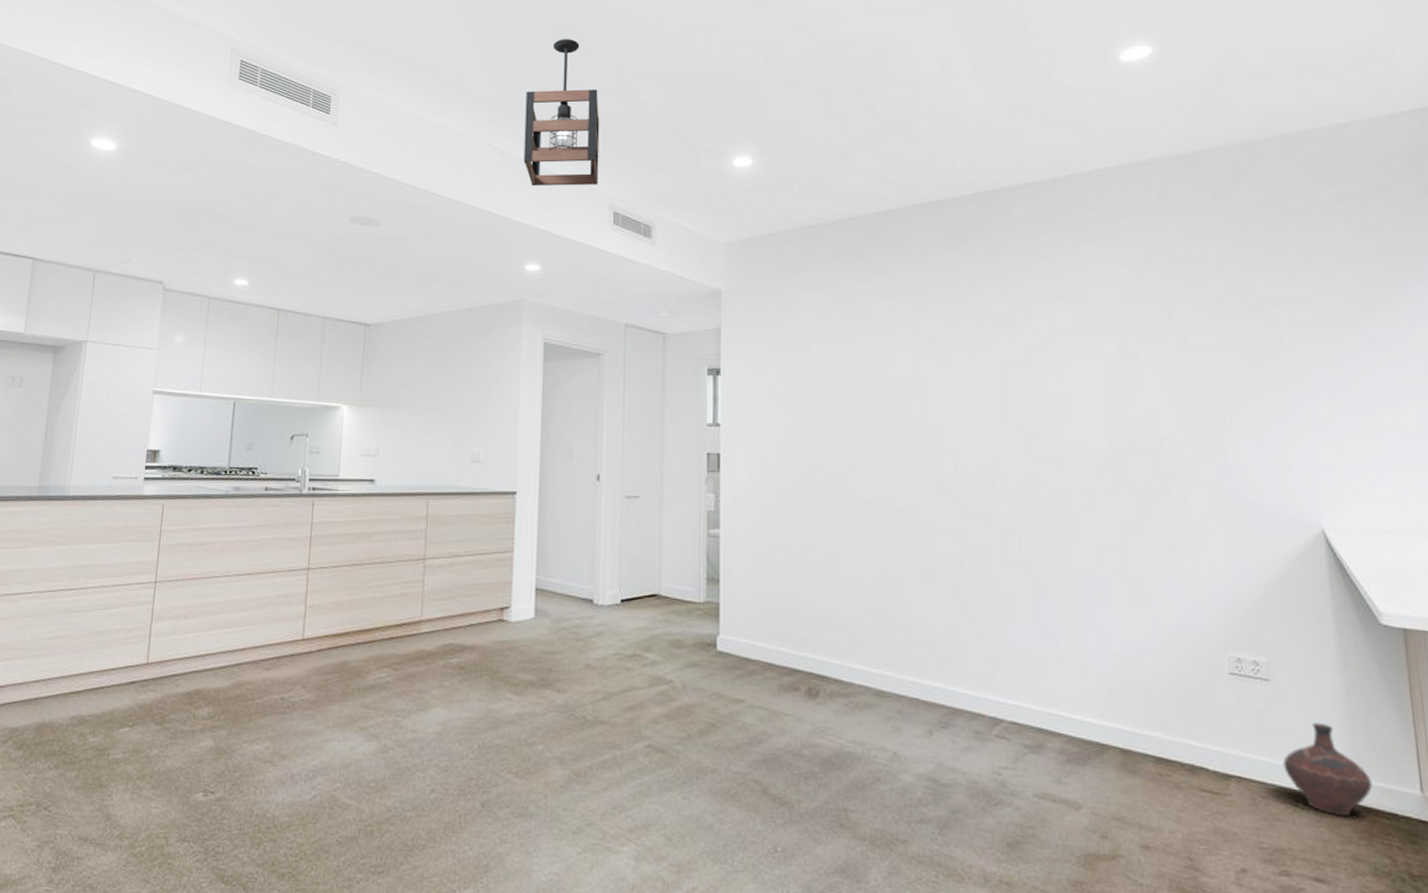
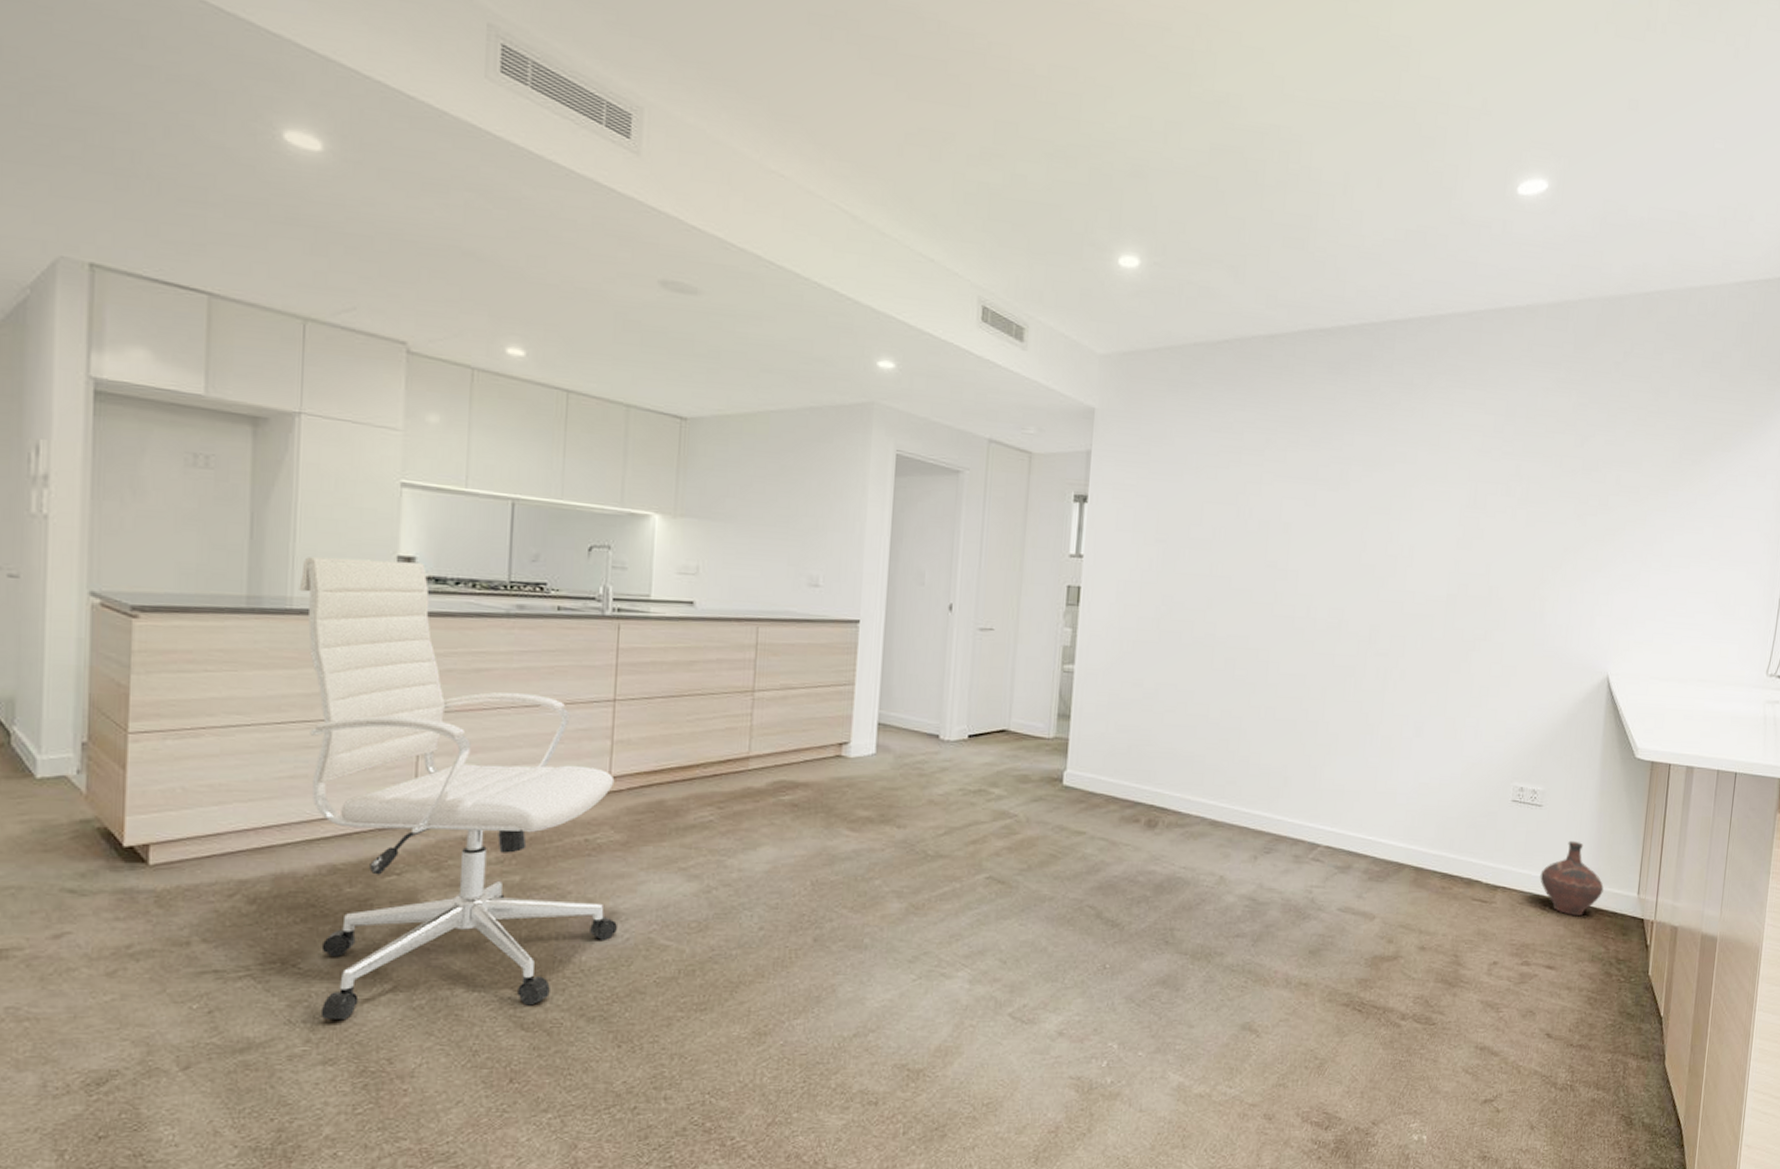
chair: none [62,453,307,863] -> present [299,557,617,1021]
pendant light: present [523,39,600,187] -> none [879,78,972,272]

